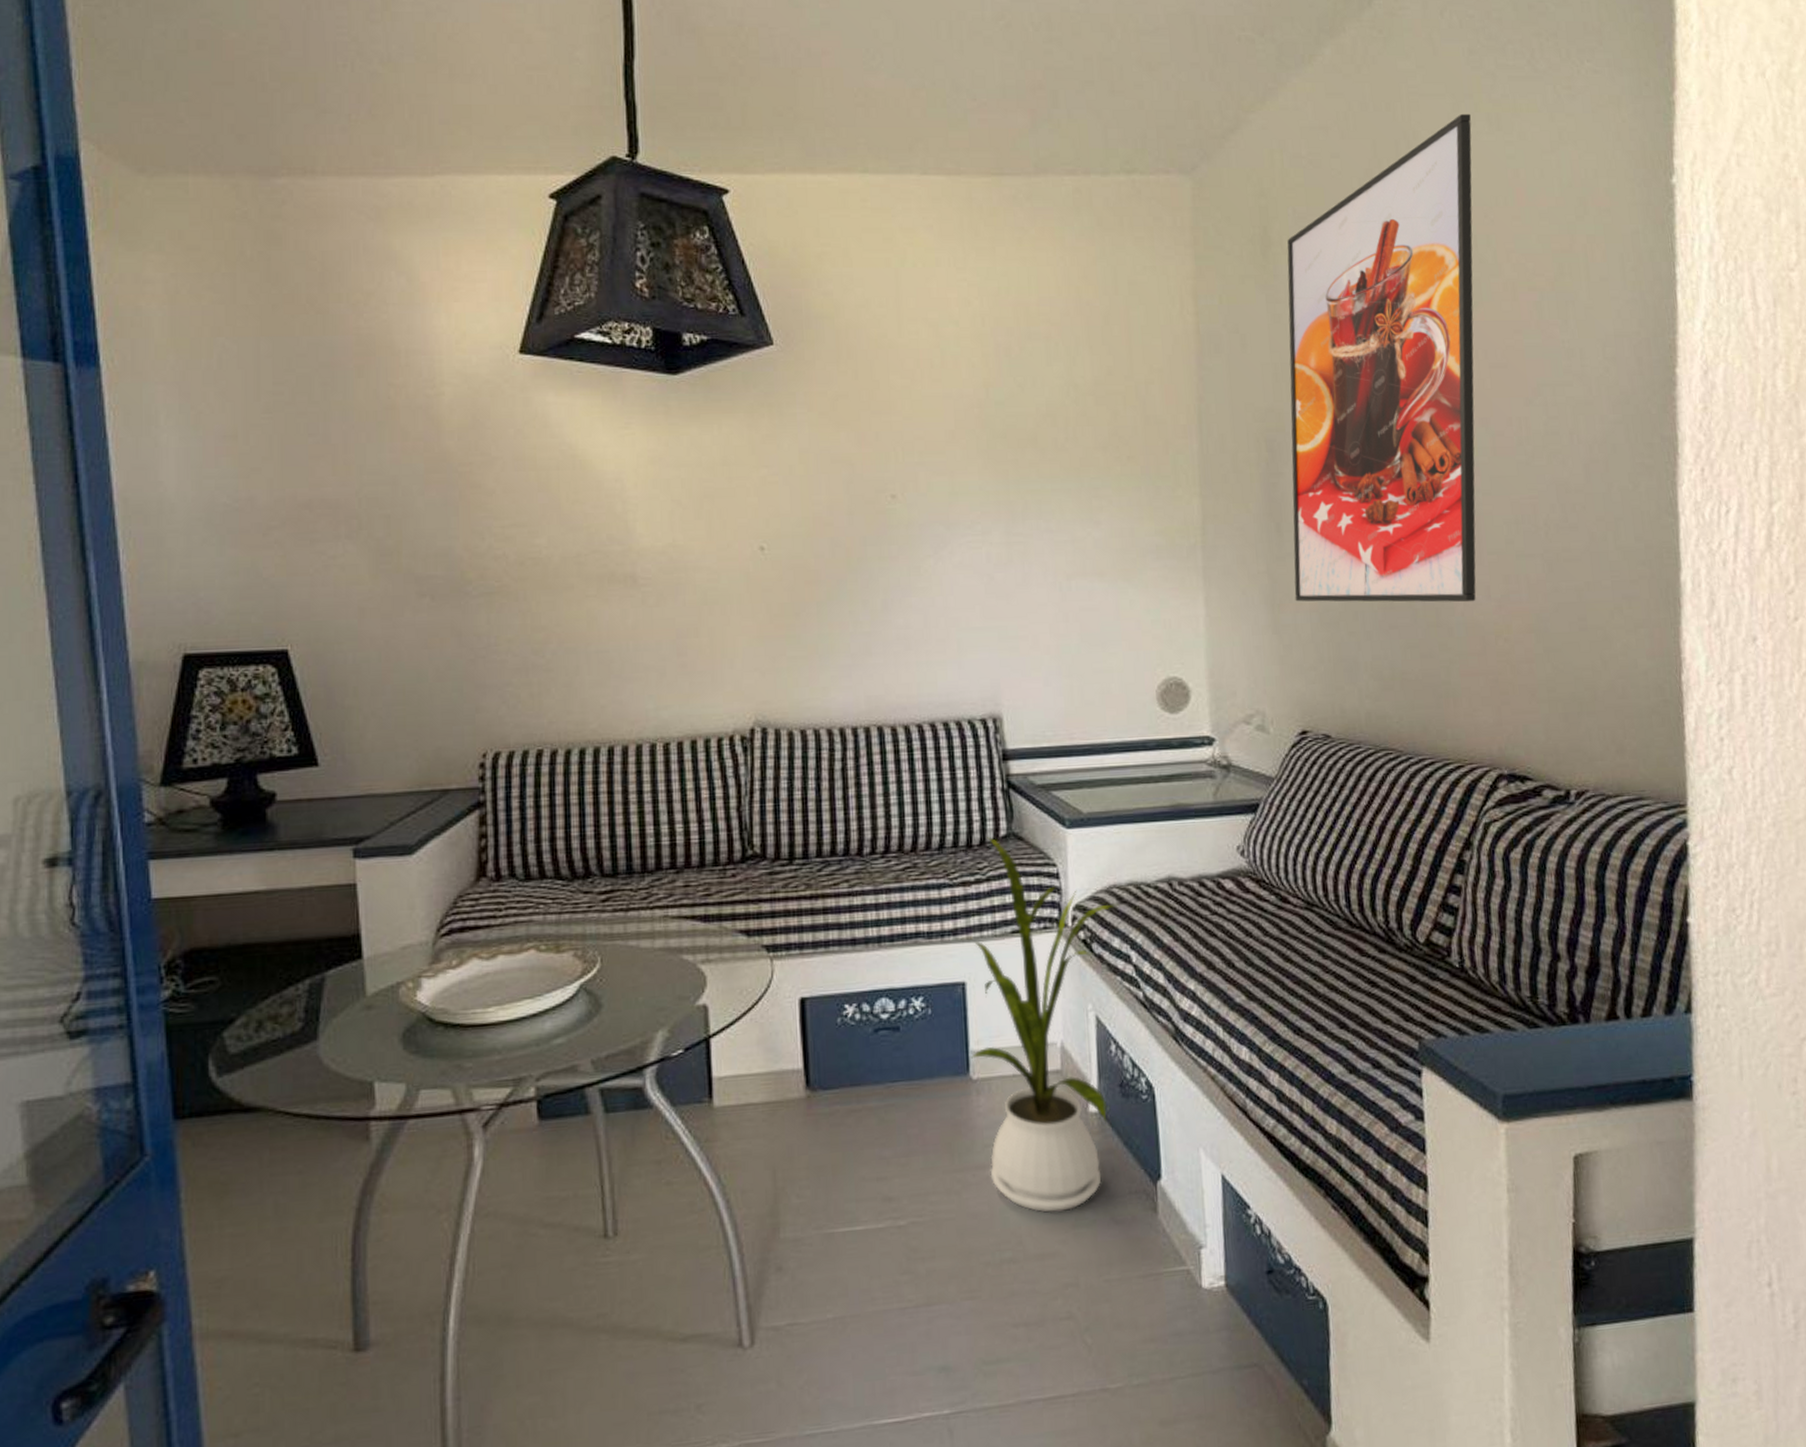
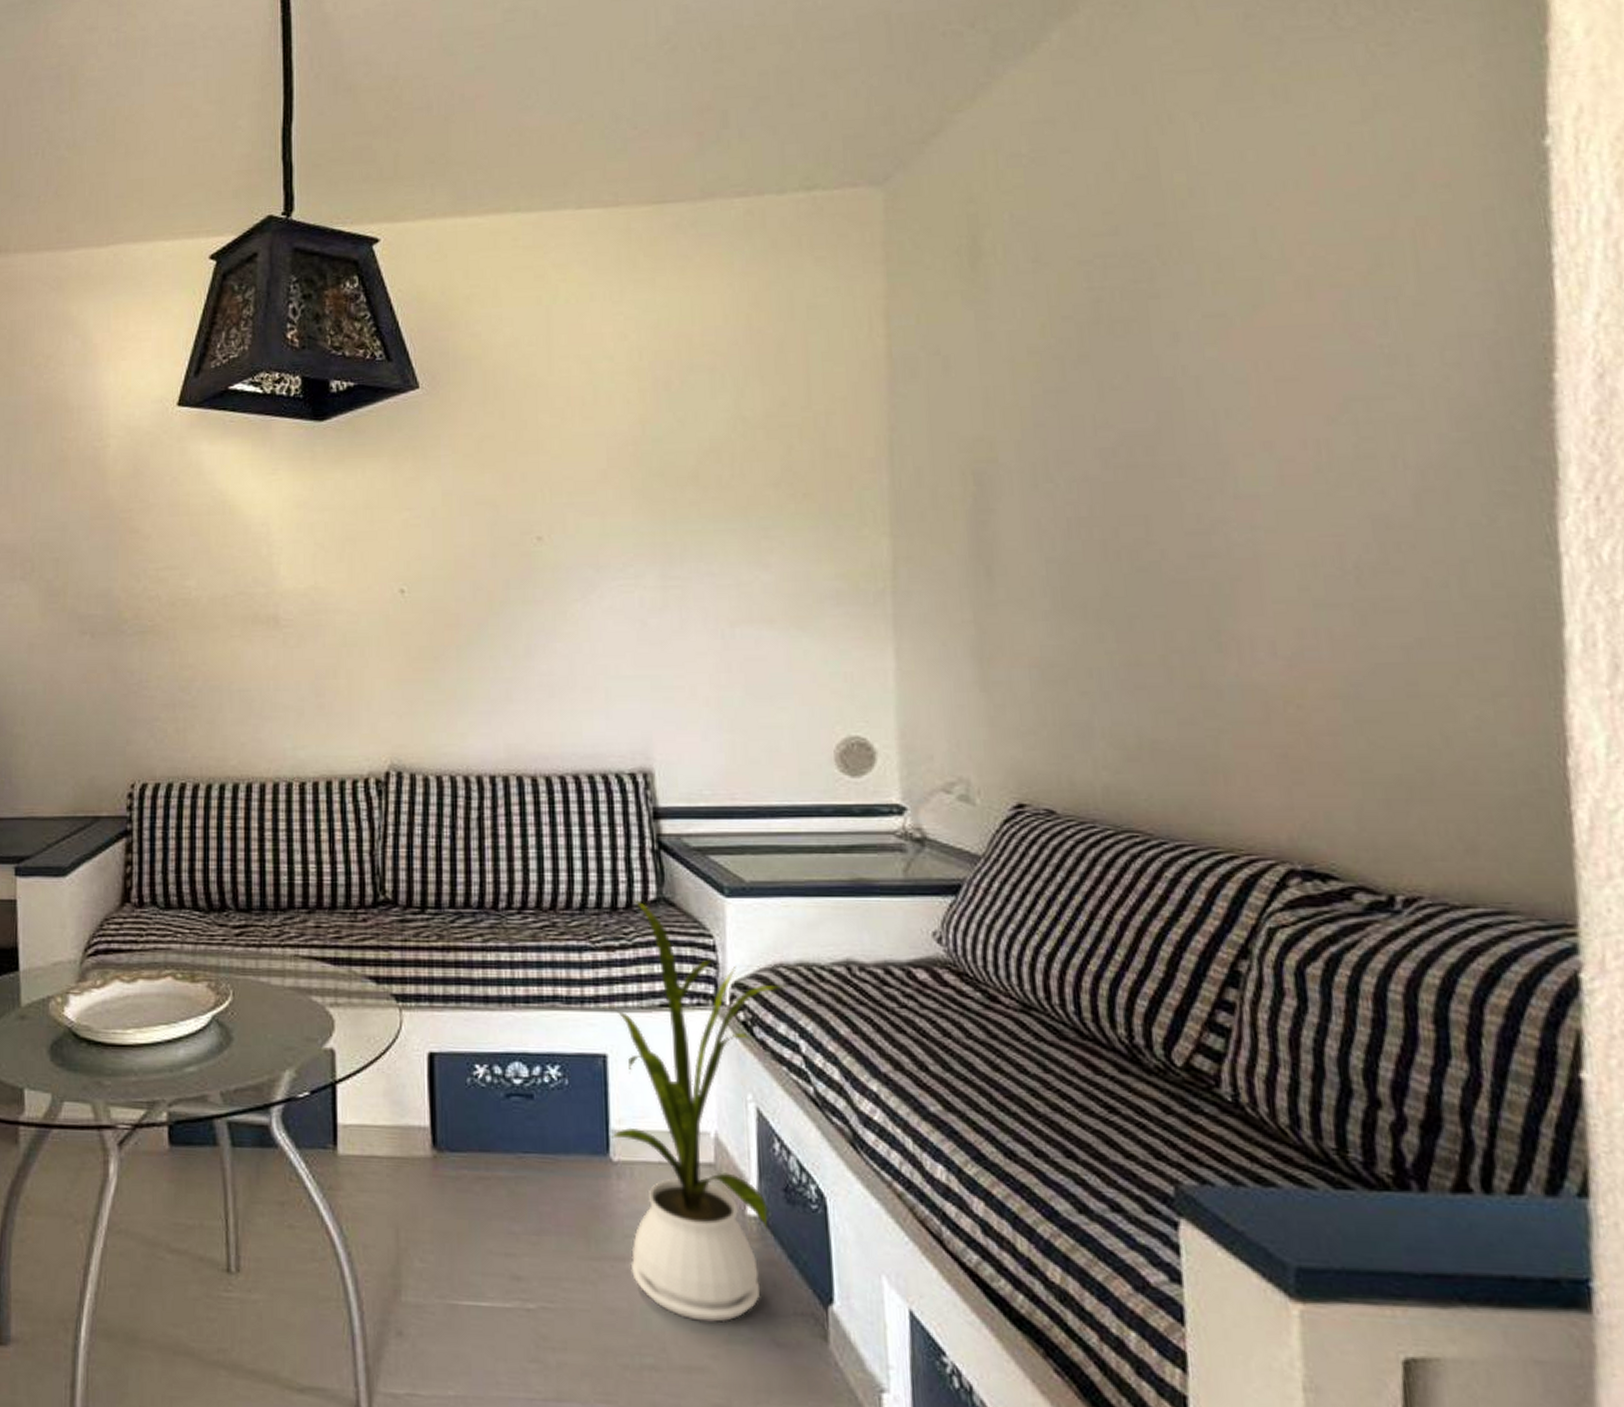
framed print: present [1287,113,1476,603] -> none [1002,87,1256,660]

